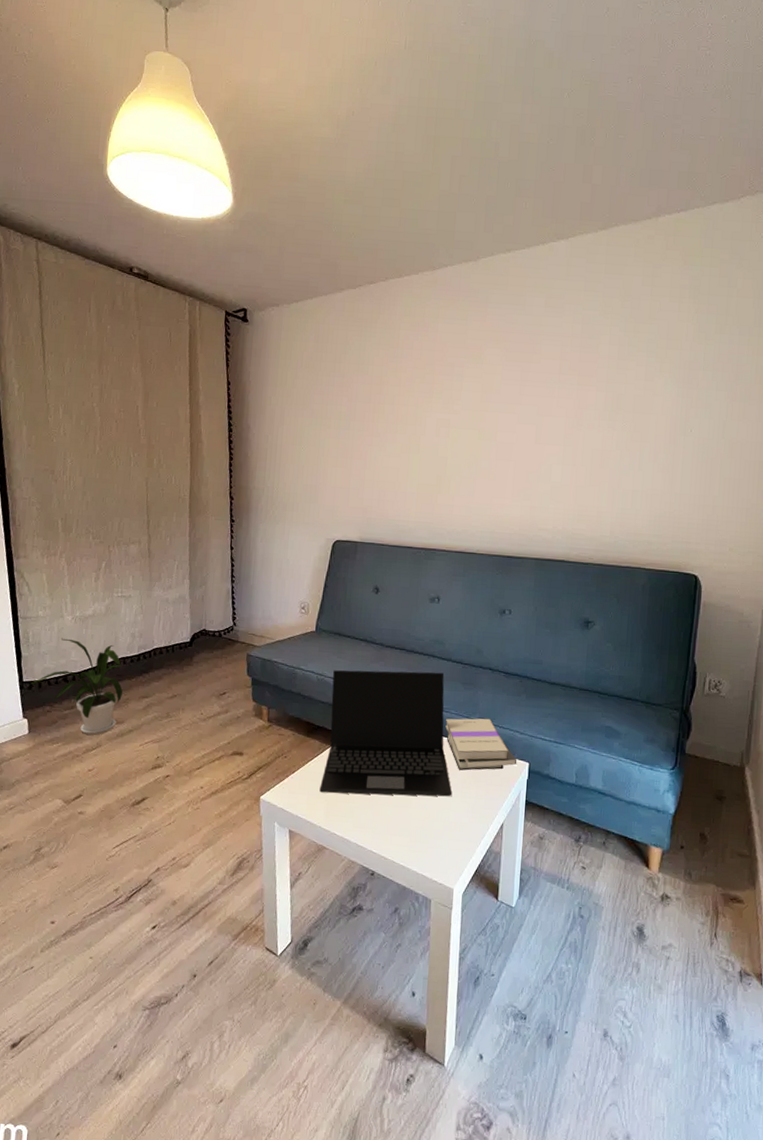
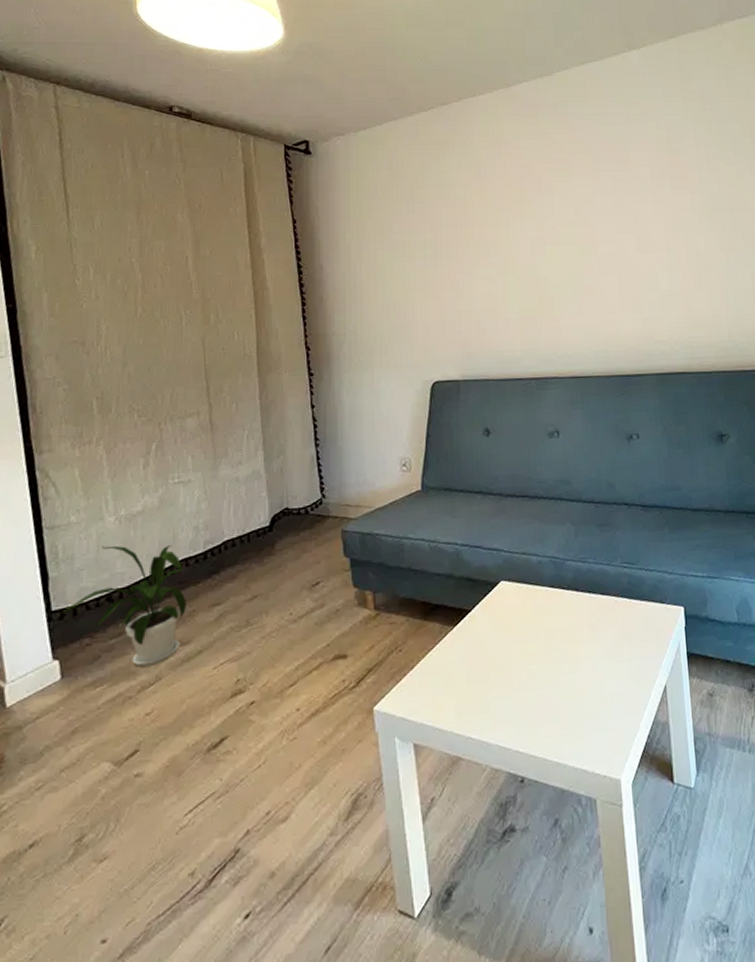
laptop: present [319,670,452,797] -> none [446,516,602,688]
books: present [445,718,517,771] -> none [584,561,671,630]

